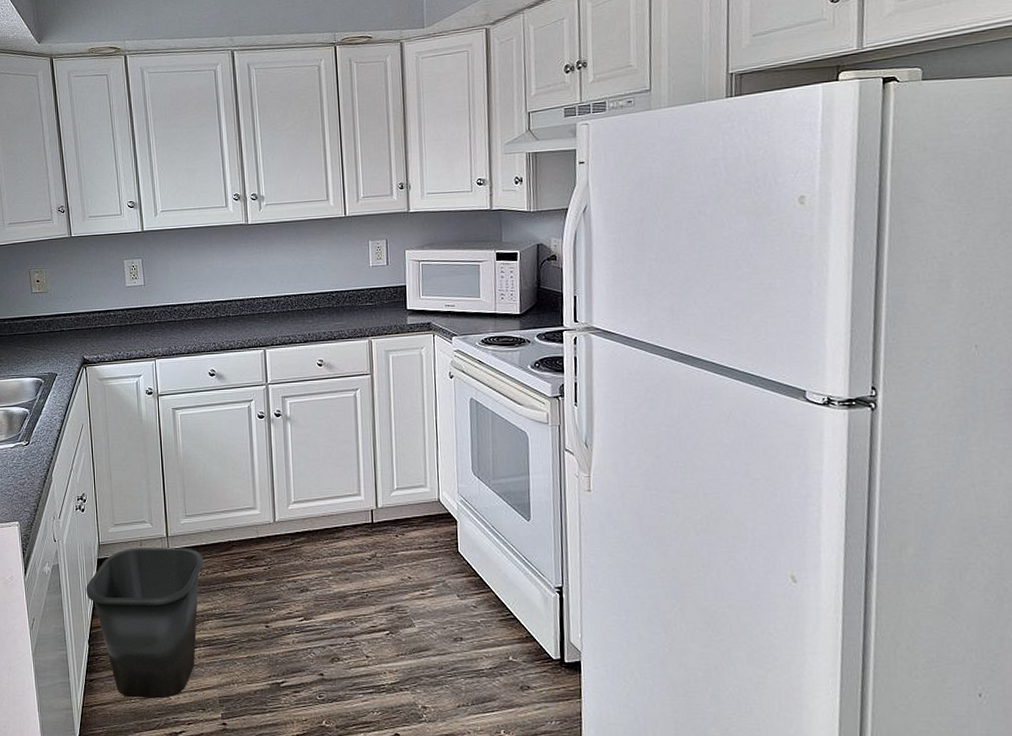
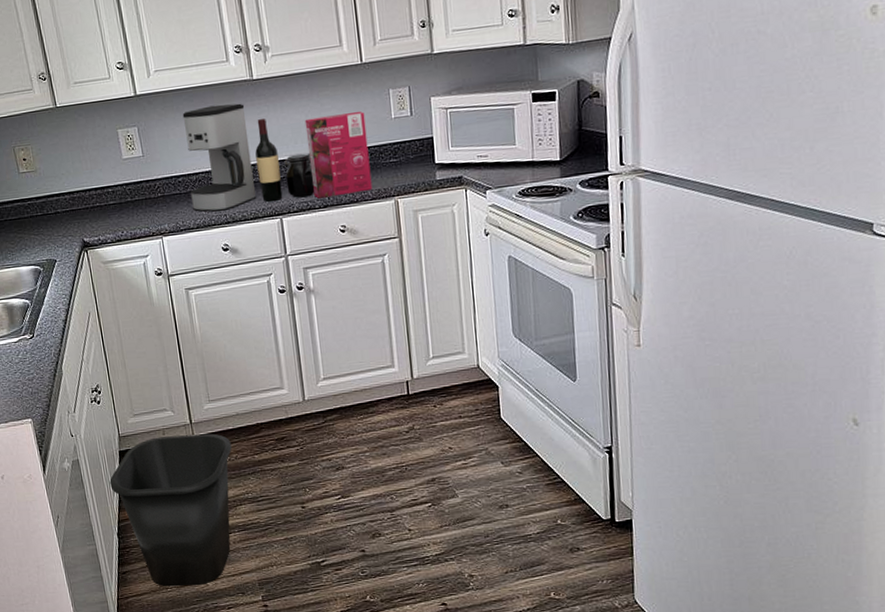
coffee maker: none [183,244,244,340] -> present [182,103,257,212]
wine bottle: none [245,258,268,334] -> present [255,118,283,202]
jar: none [271,292,297,332] -> present [284,152,315,198]
cereal box: none [291,258,349,334] -> present [304,111,373,199]

